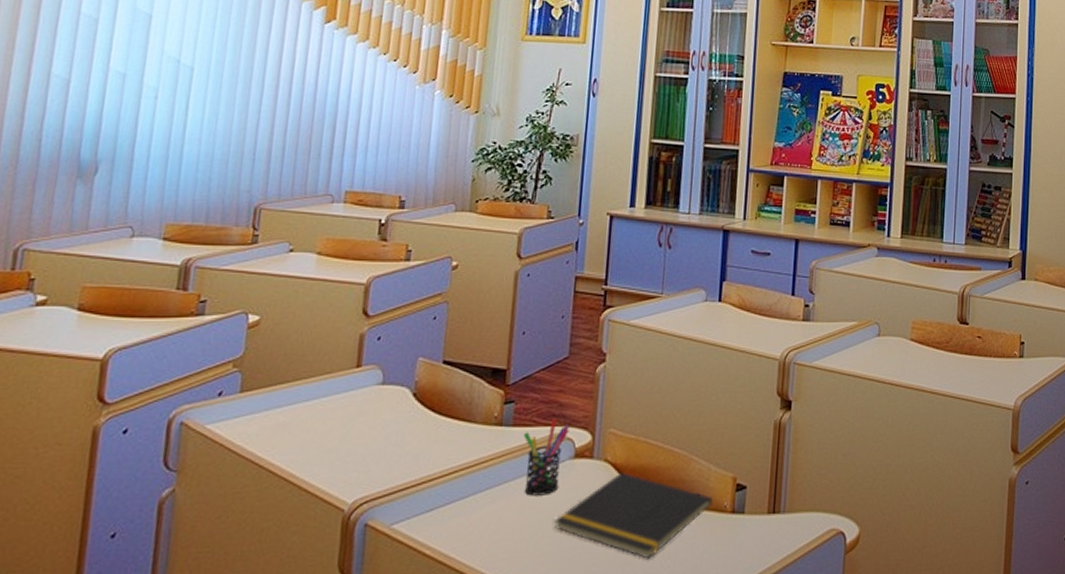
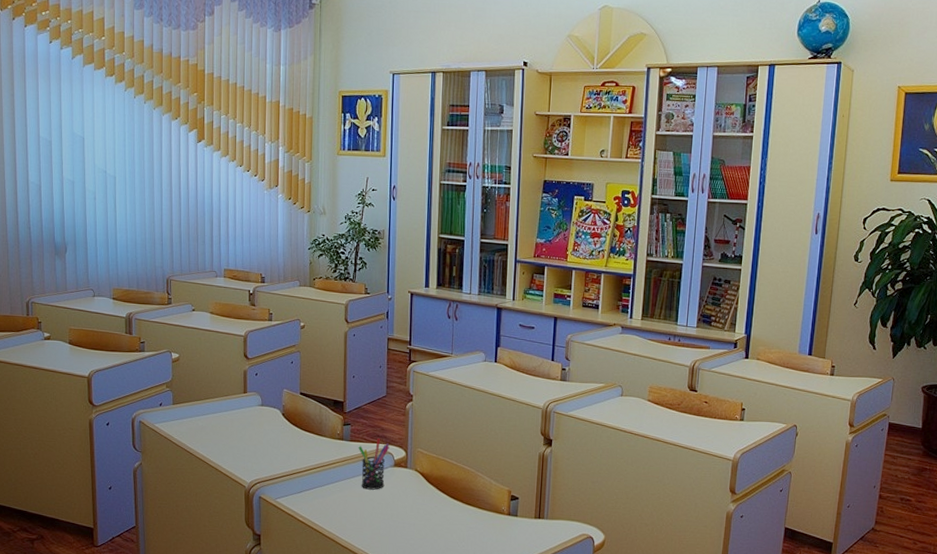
notepad: present [554,472,713,559] -> none [382,479,494,540]

